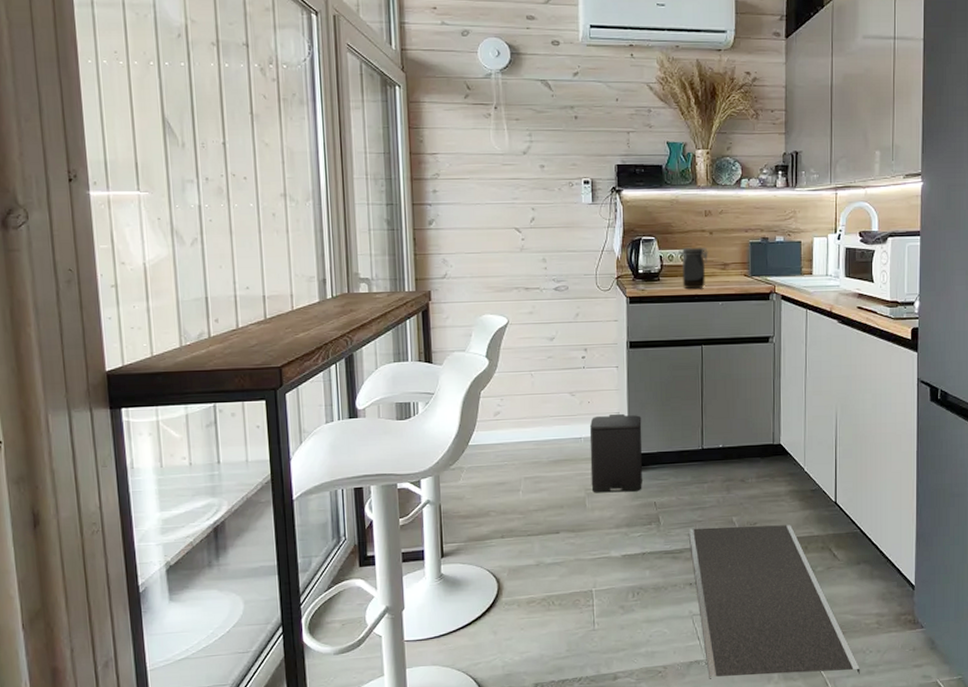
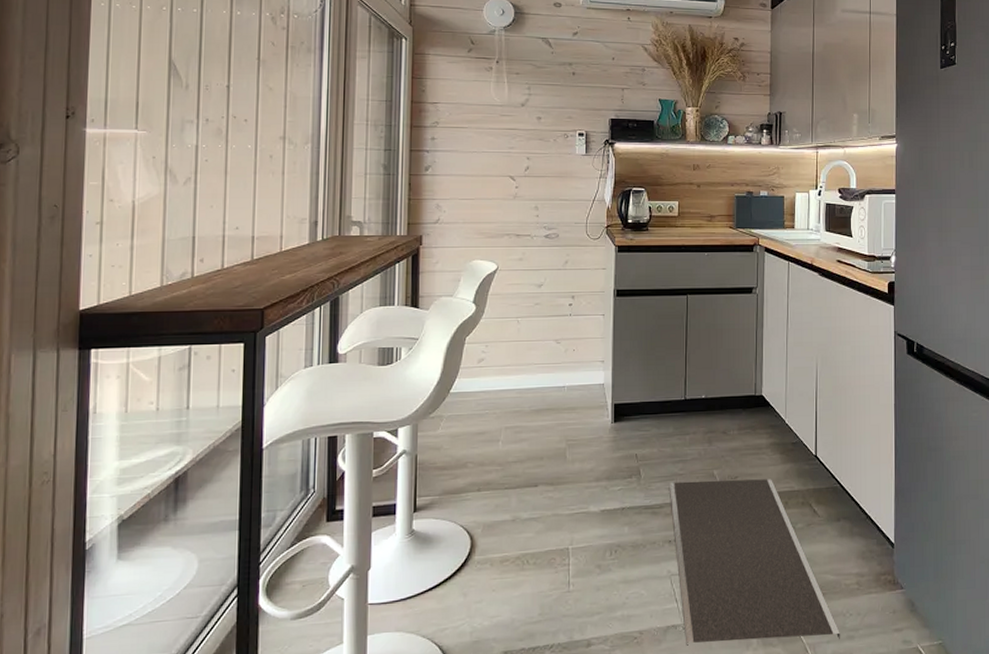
pedal bin: present [589,413,643,493] -> none [572,362,626,444]
jar: present [678,247,708,288] -> none [667,199,696,239]

